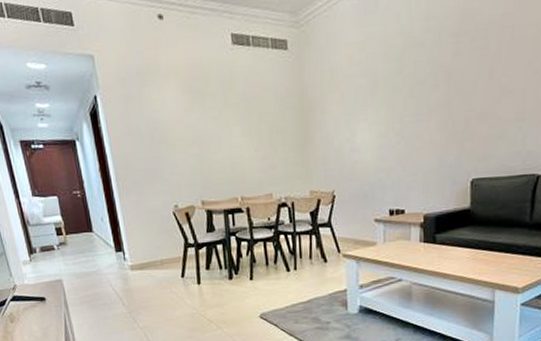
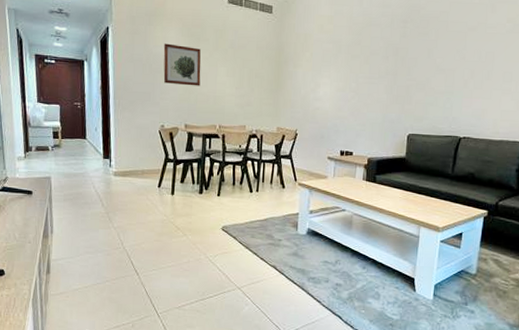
wall art: none [163,105,213,155] -> present [163,43,201,86]

